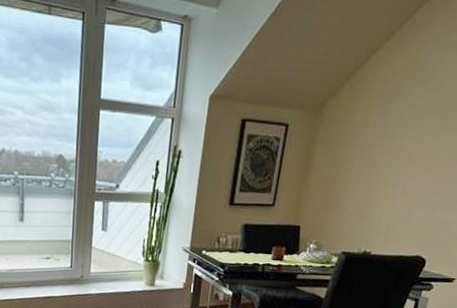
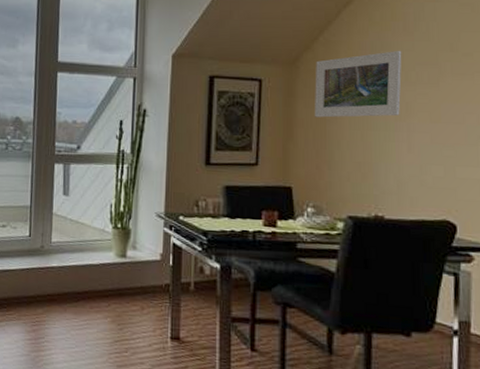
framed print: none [330,99,415,164] -> present [315,50,402,118]

